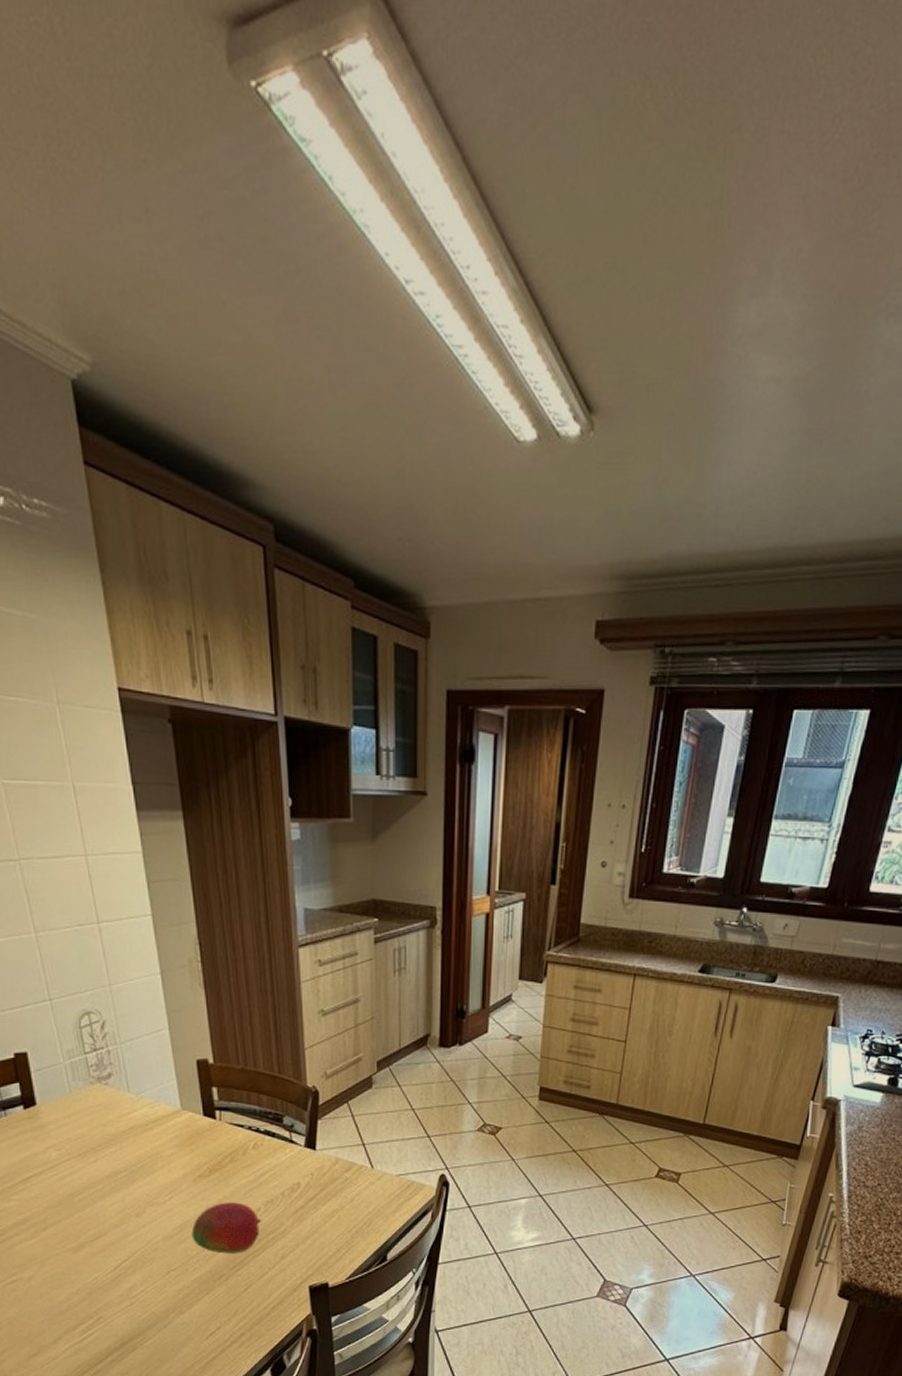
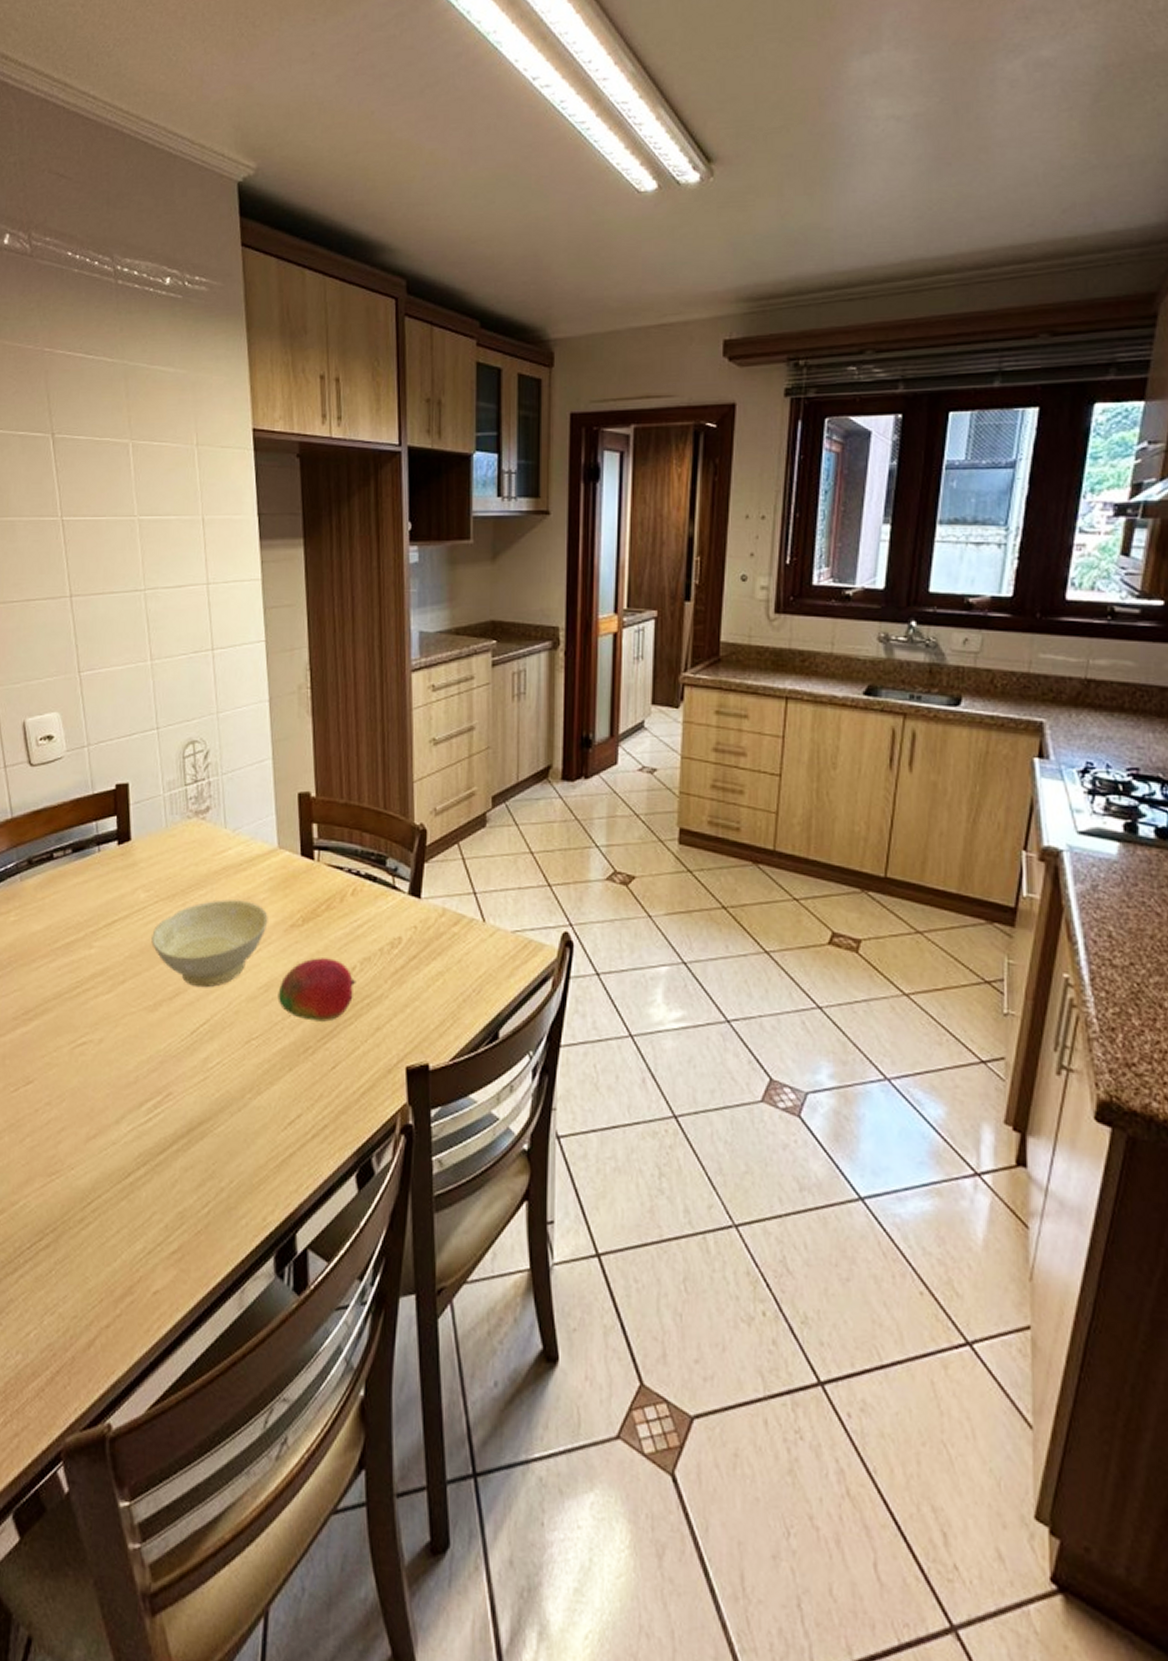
bowl: none [68,1156,177,1231] -> present [151,899,268,988]

